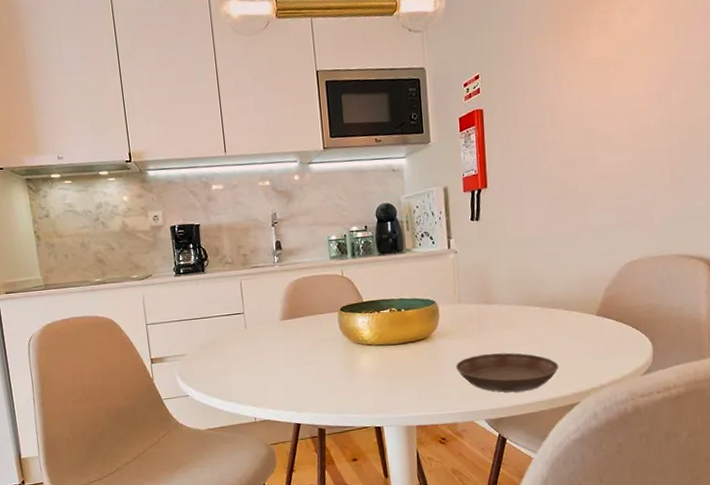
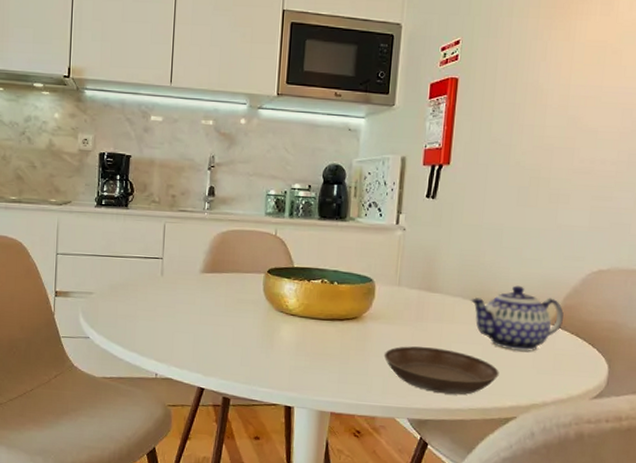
teapot: none [523,286,607,345] -> present [470,285,564,352]

